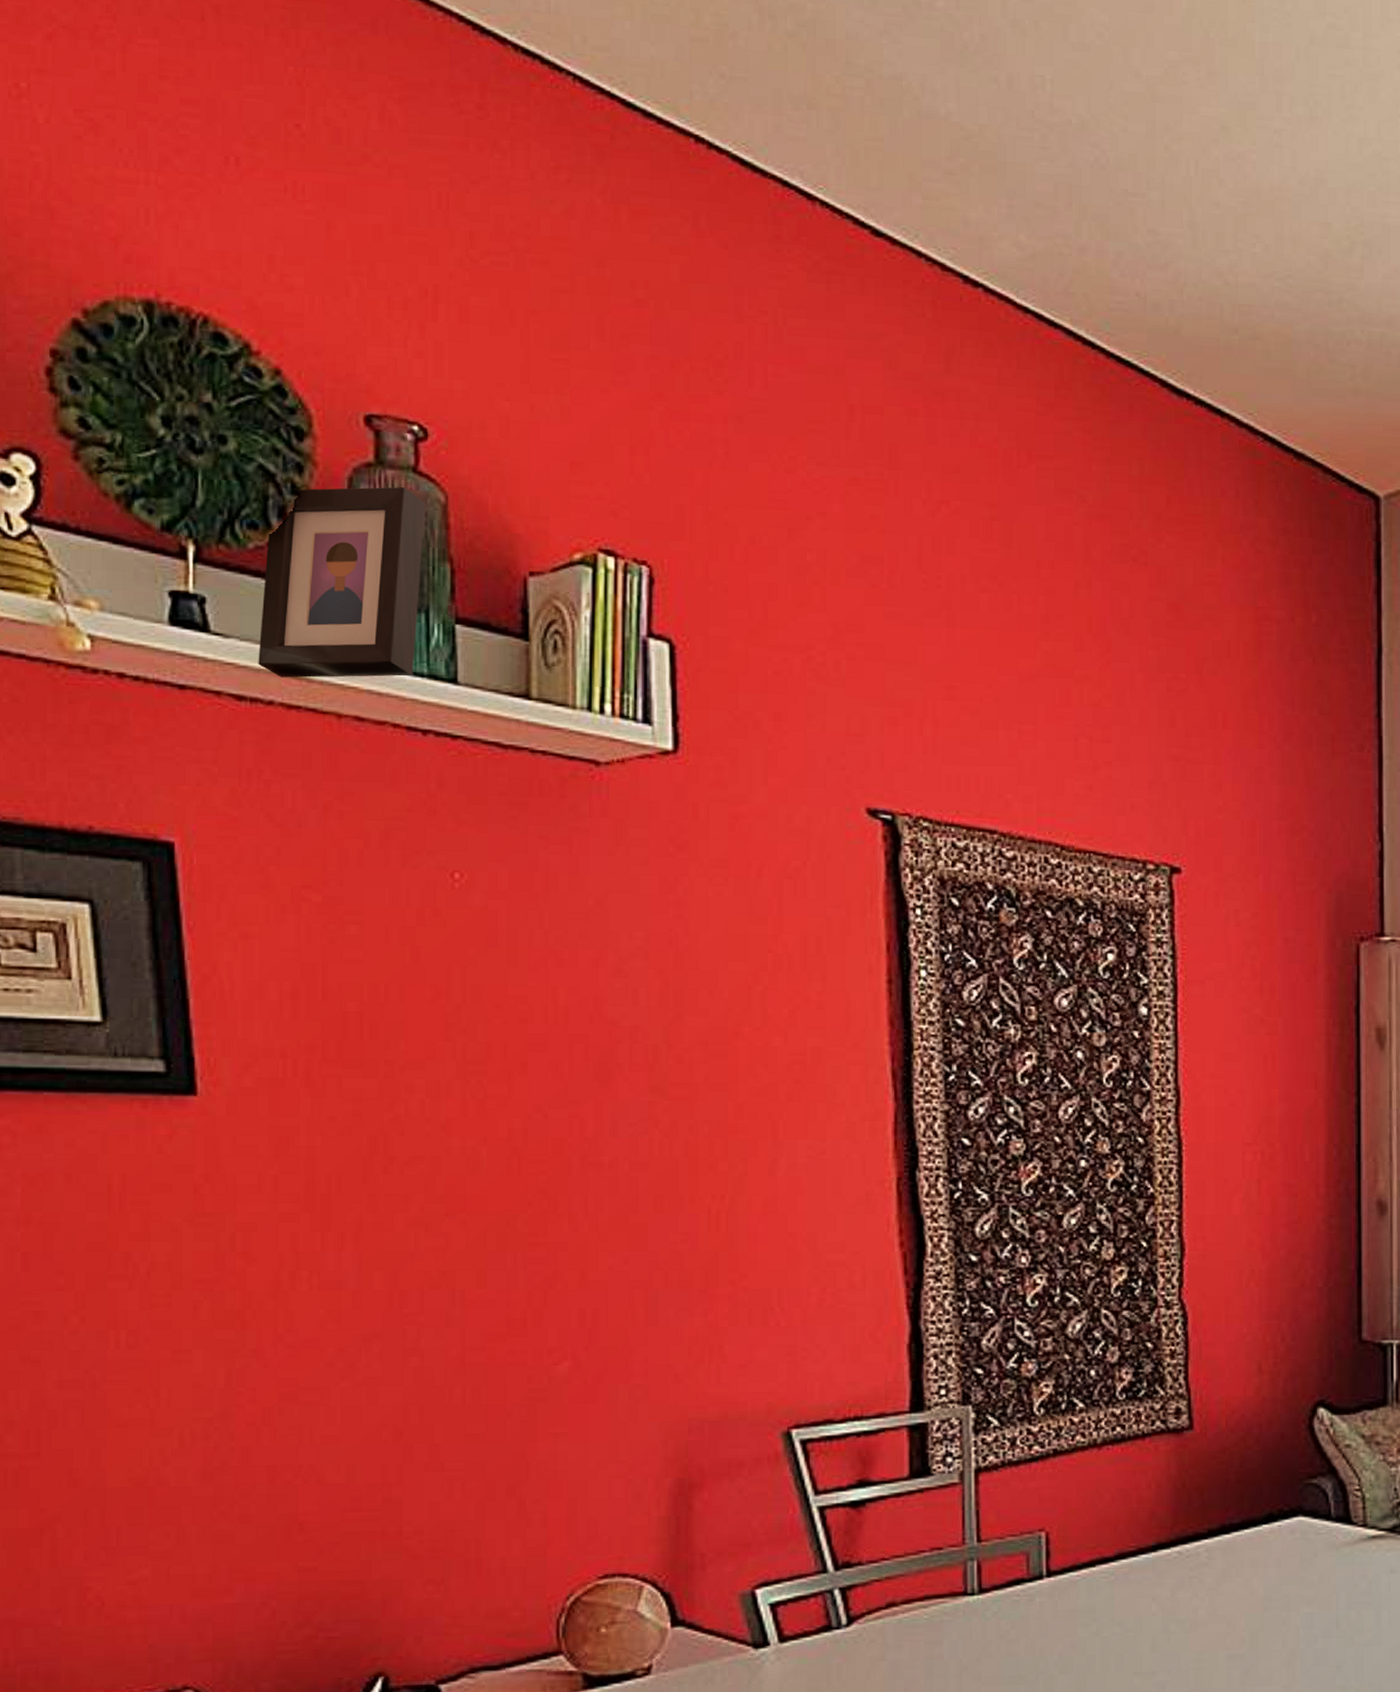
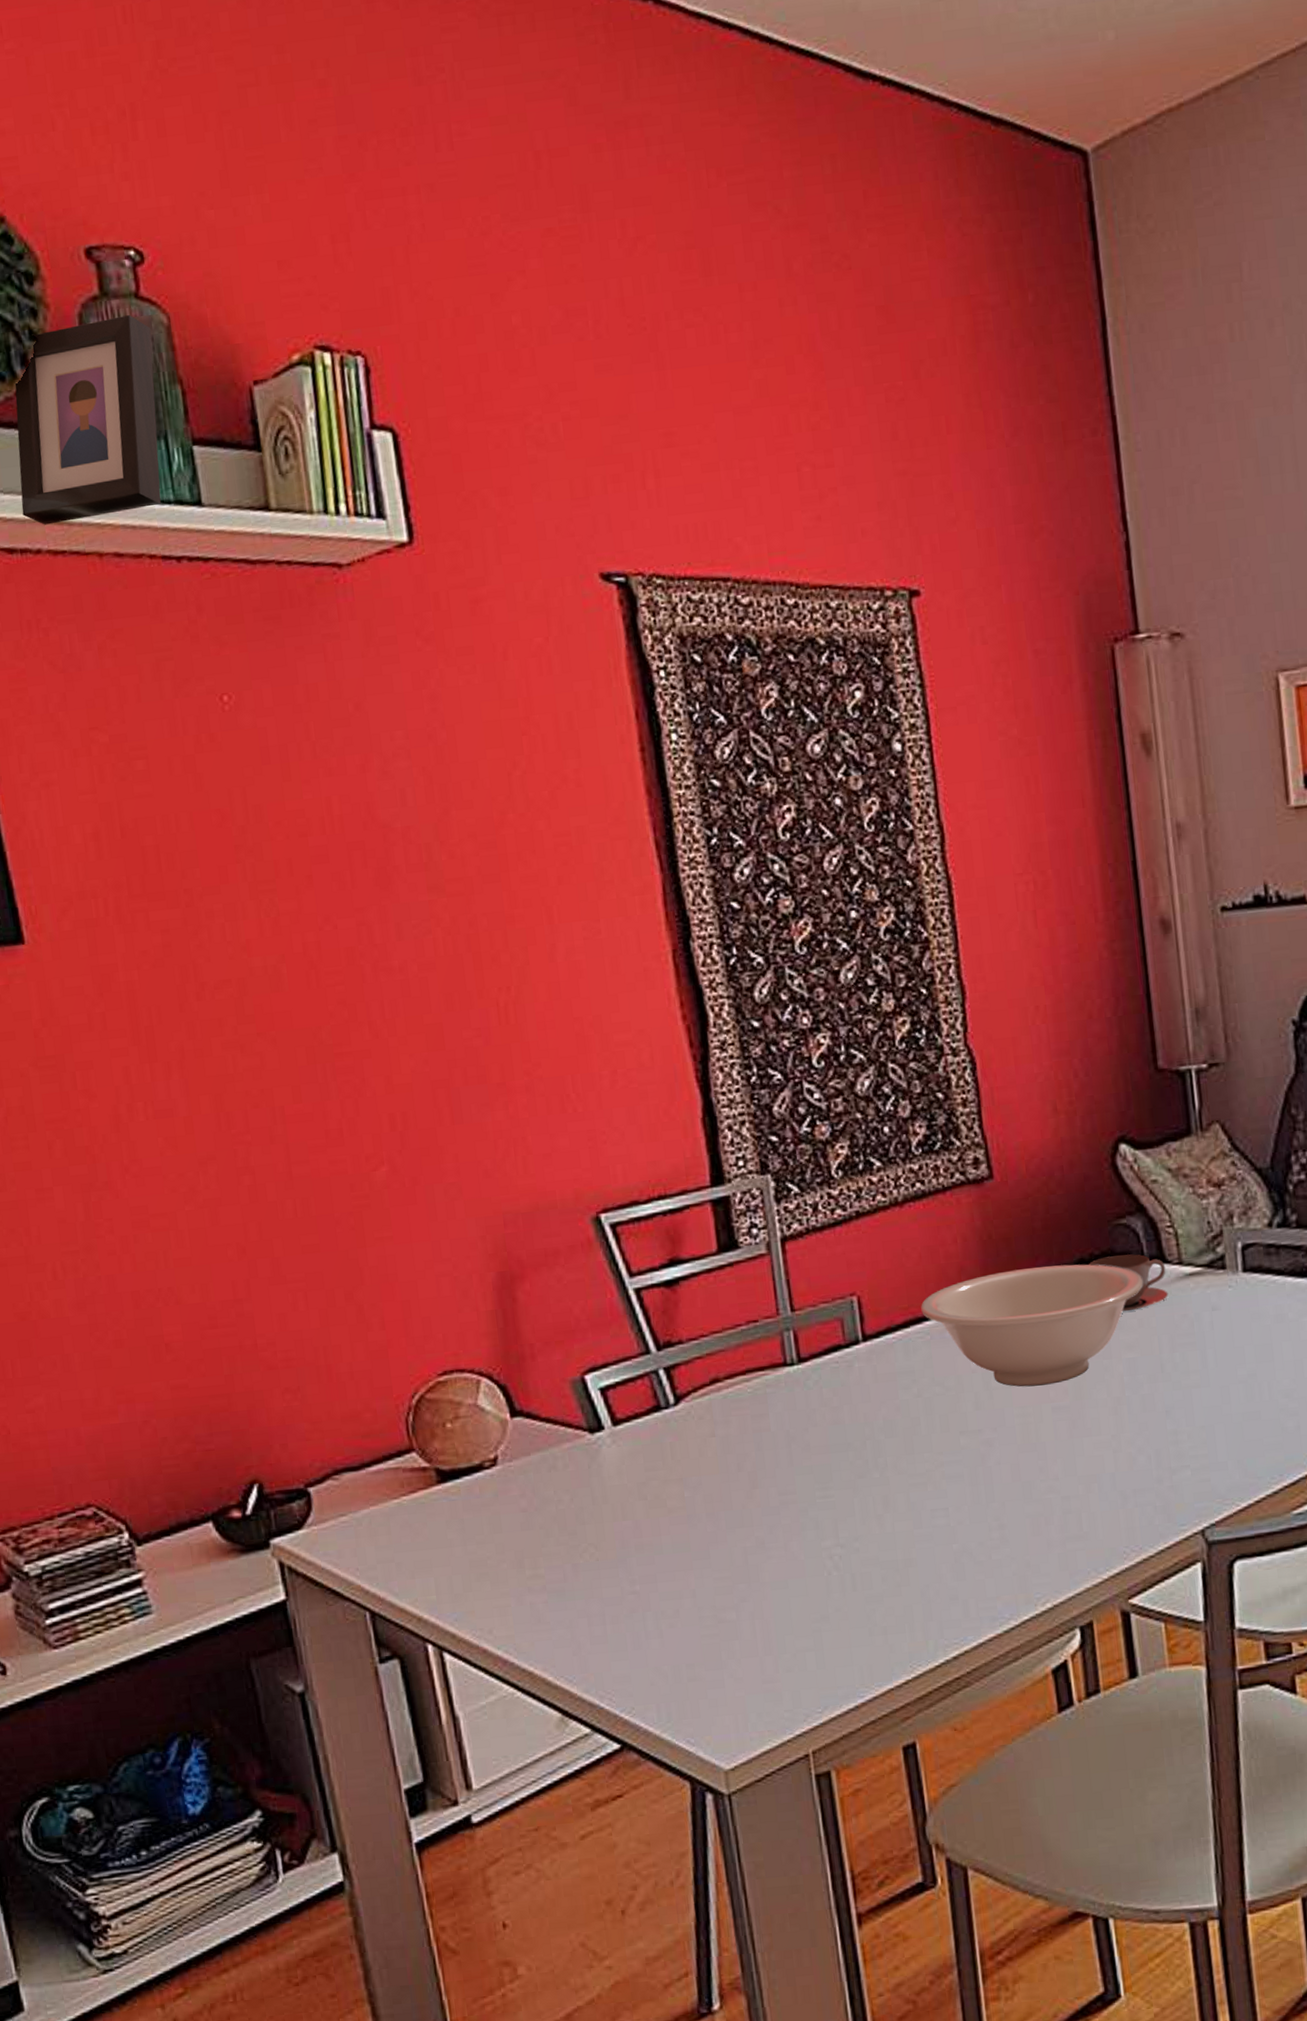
bowl: none [1108,1517,1328,1633] -> present [921,1264,1144,1387]
teacup: none [1276,1513,1351,1568] -> present [1088,1254,1169,1312]

